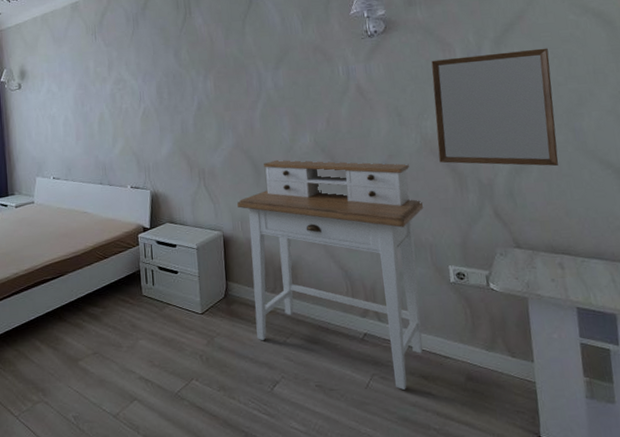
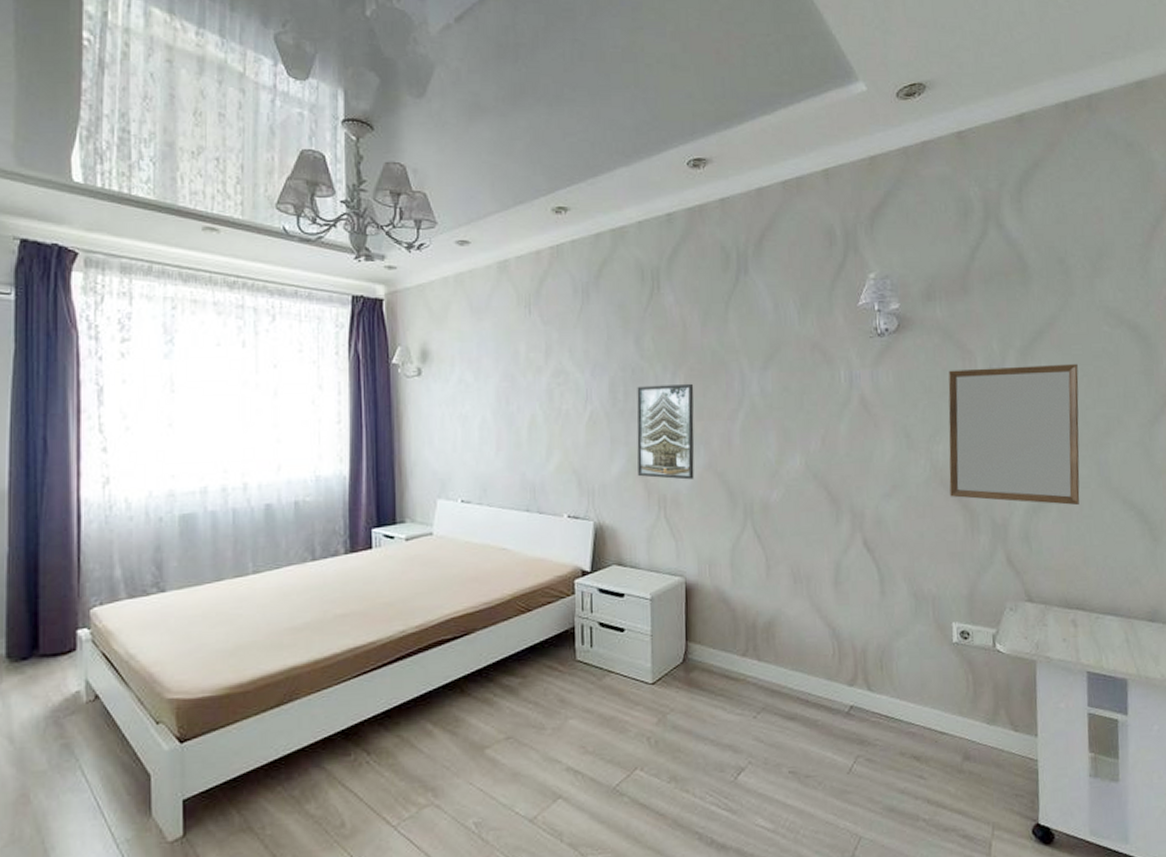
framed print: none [177,83,226,157] -> present [636,383,695,480]
desk: present [237,159,424,391] -> none [706,486,929,775]

